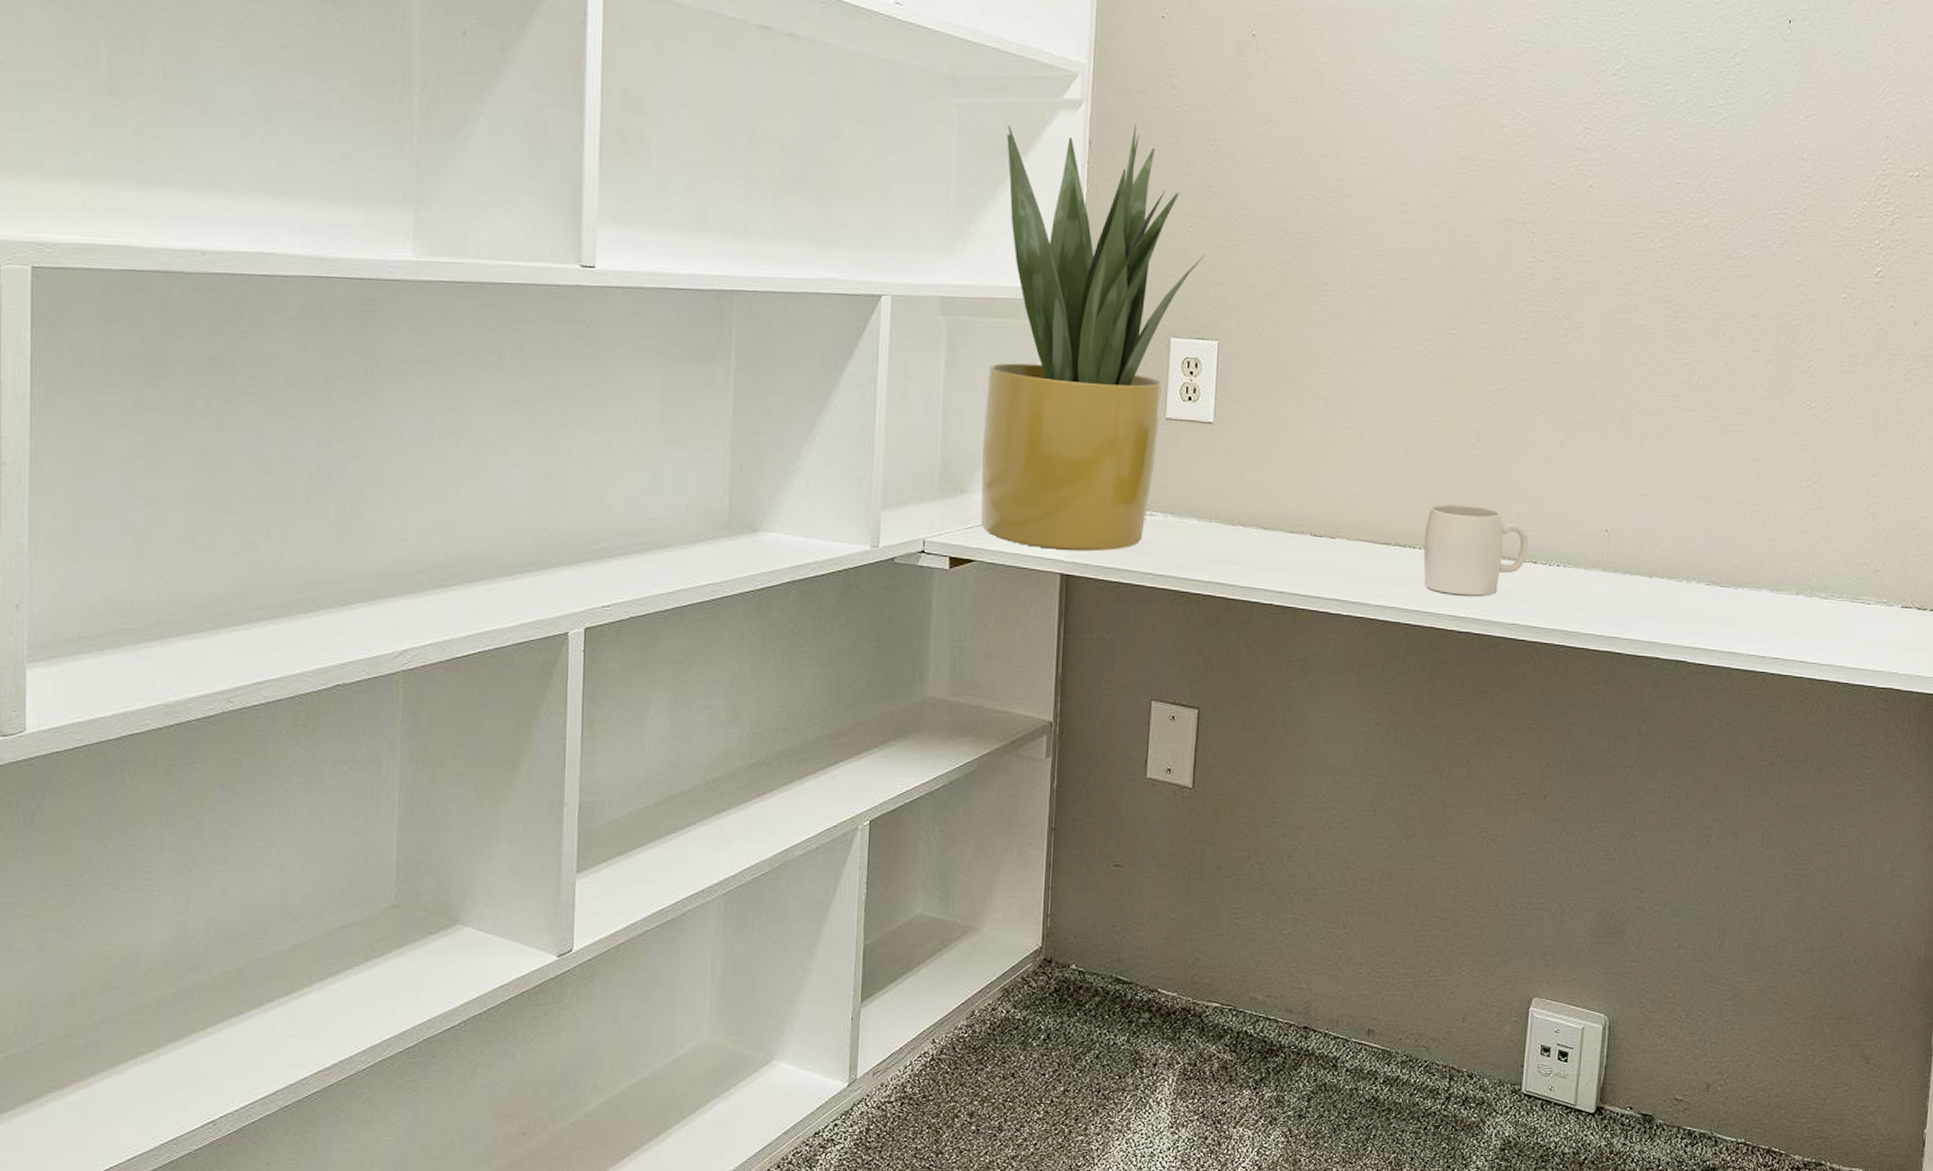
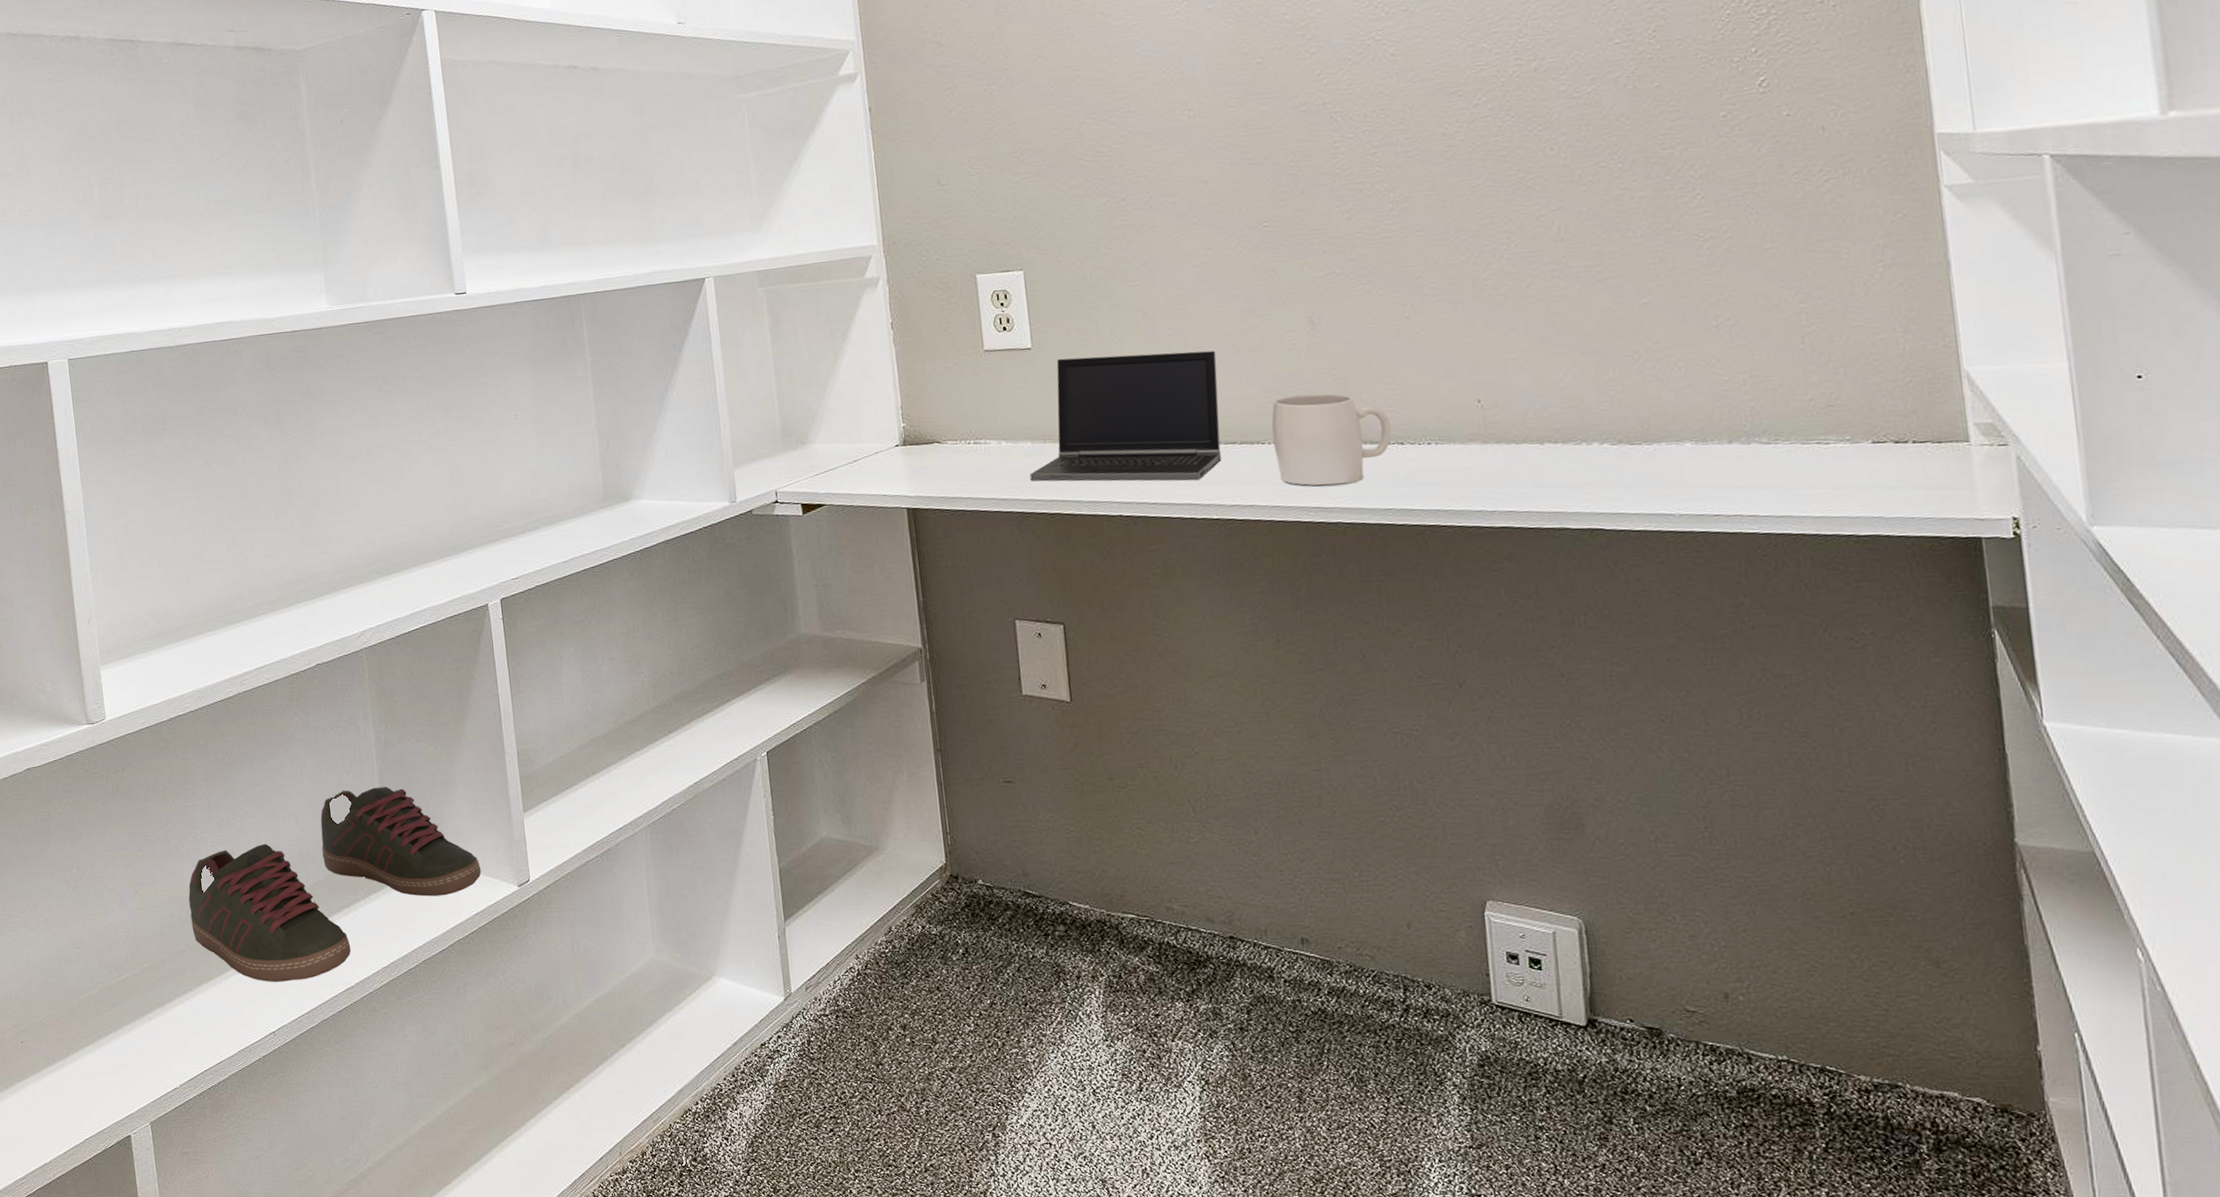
shoe: none [116,835,515,1062] -> present [188,787,482,982]
planter: present [980,123,1206,552] -> none [793,84,998,487]
laptop computer: none [1190,437,1387,577] -> present [1030,351,1222,482]

